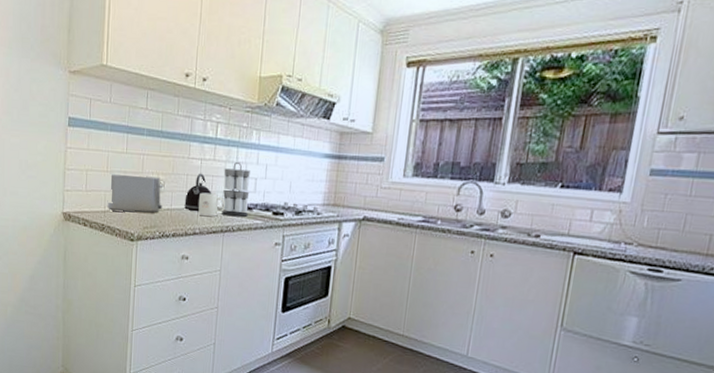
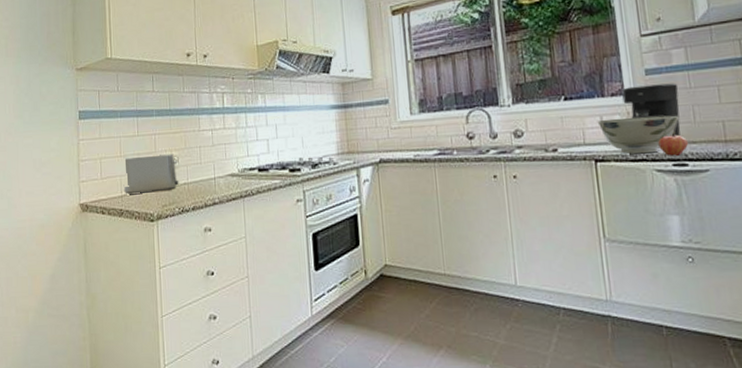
kettle: present [184,173,212,211] -> none [200,143,227,182]
mug: present [198,192,226,217] -> none [213,160,242,185]
spice rack: present [222,161,250,217] -> none [235,126,265,181]
bowl: none [586,213,670,255] -> present [597,115,680,154]
coffee maker: none [619,184,678,242] -> present [622,83,681,136]
fruit: none [640,237,671,262] -> present [658,132,689,157]

